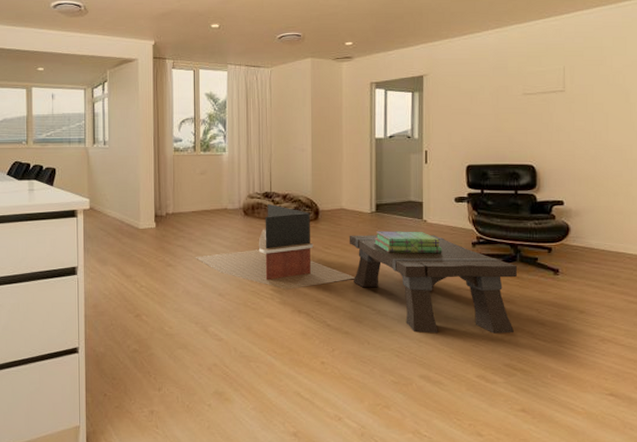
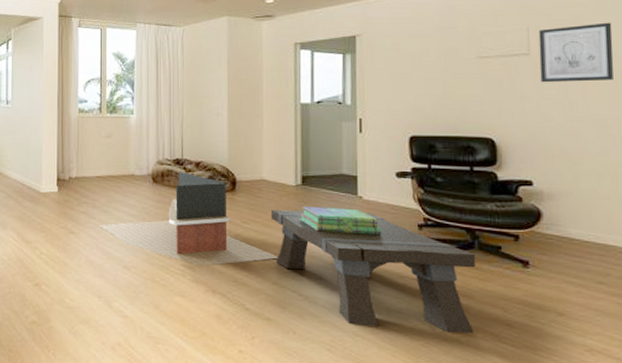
wall art: none [572,63,630,116] -> present [538,22,614,83]

